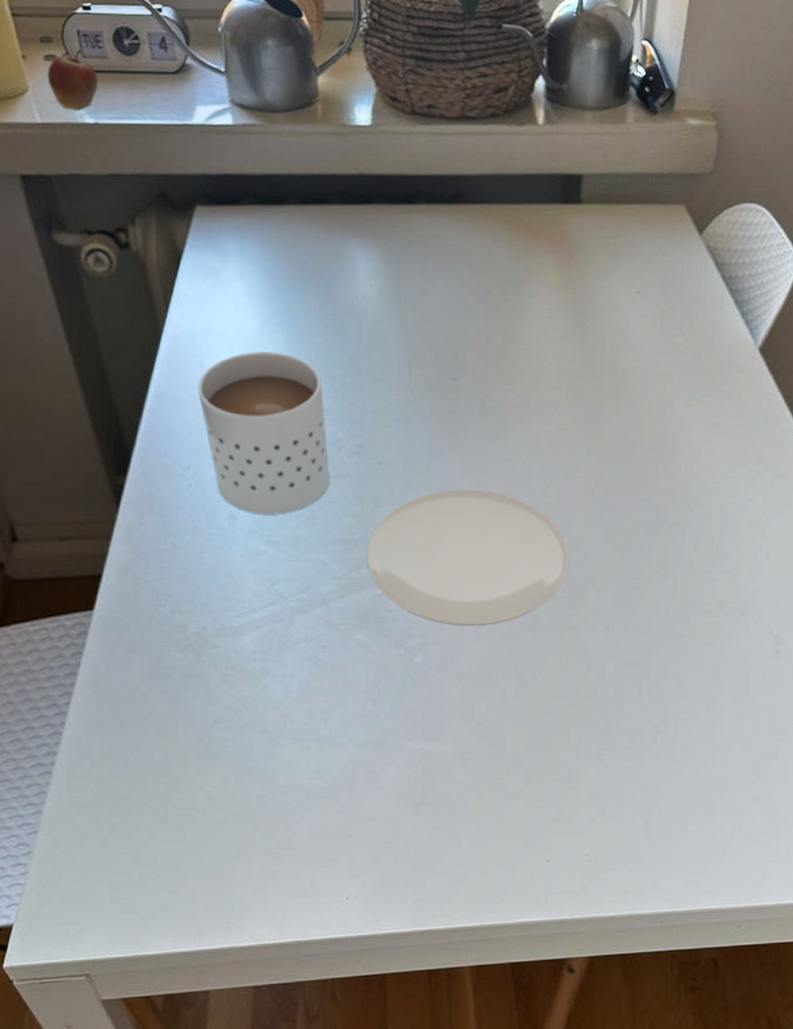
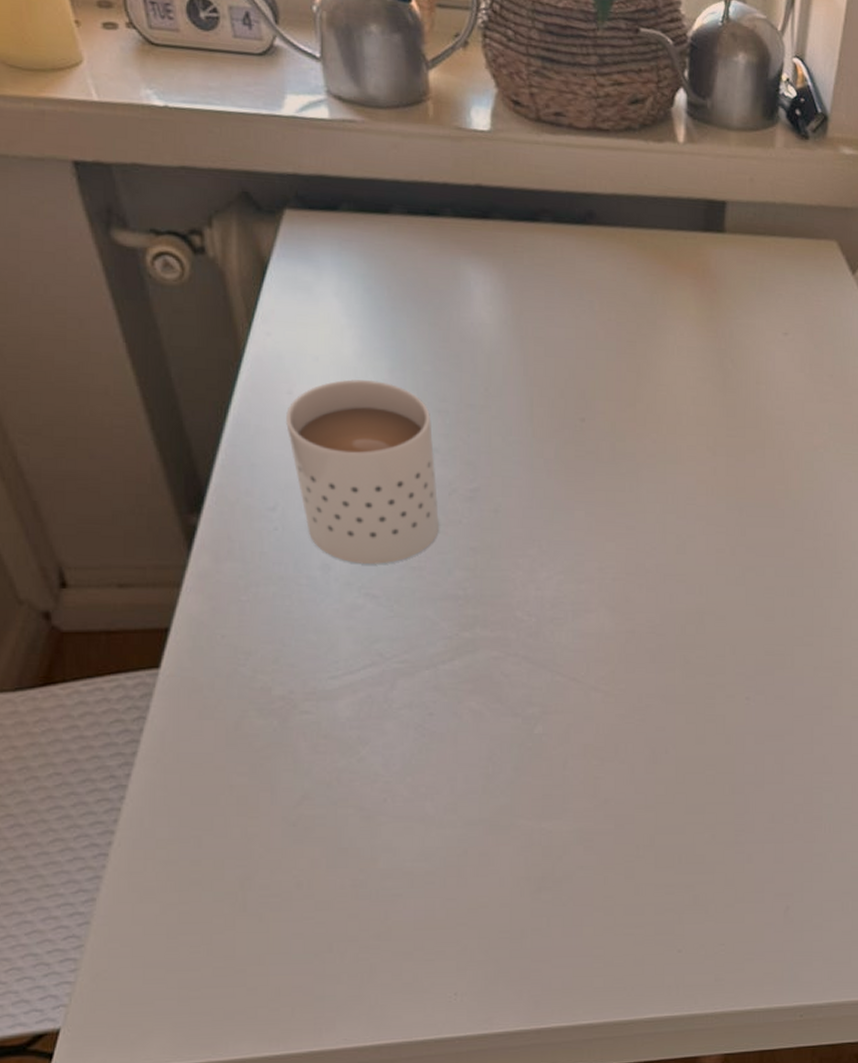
fruit: present [46,49,97,110] -> none [105,18,167,89]
plate: present [367,489,569,627] -> none [481,542,707,694]

